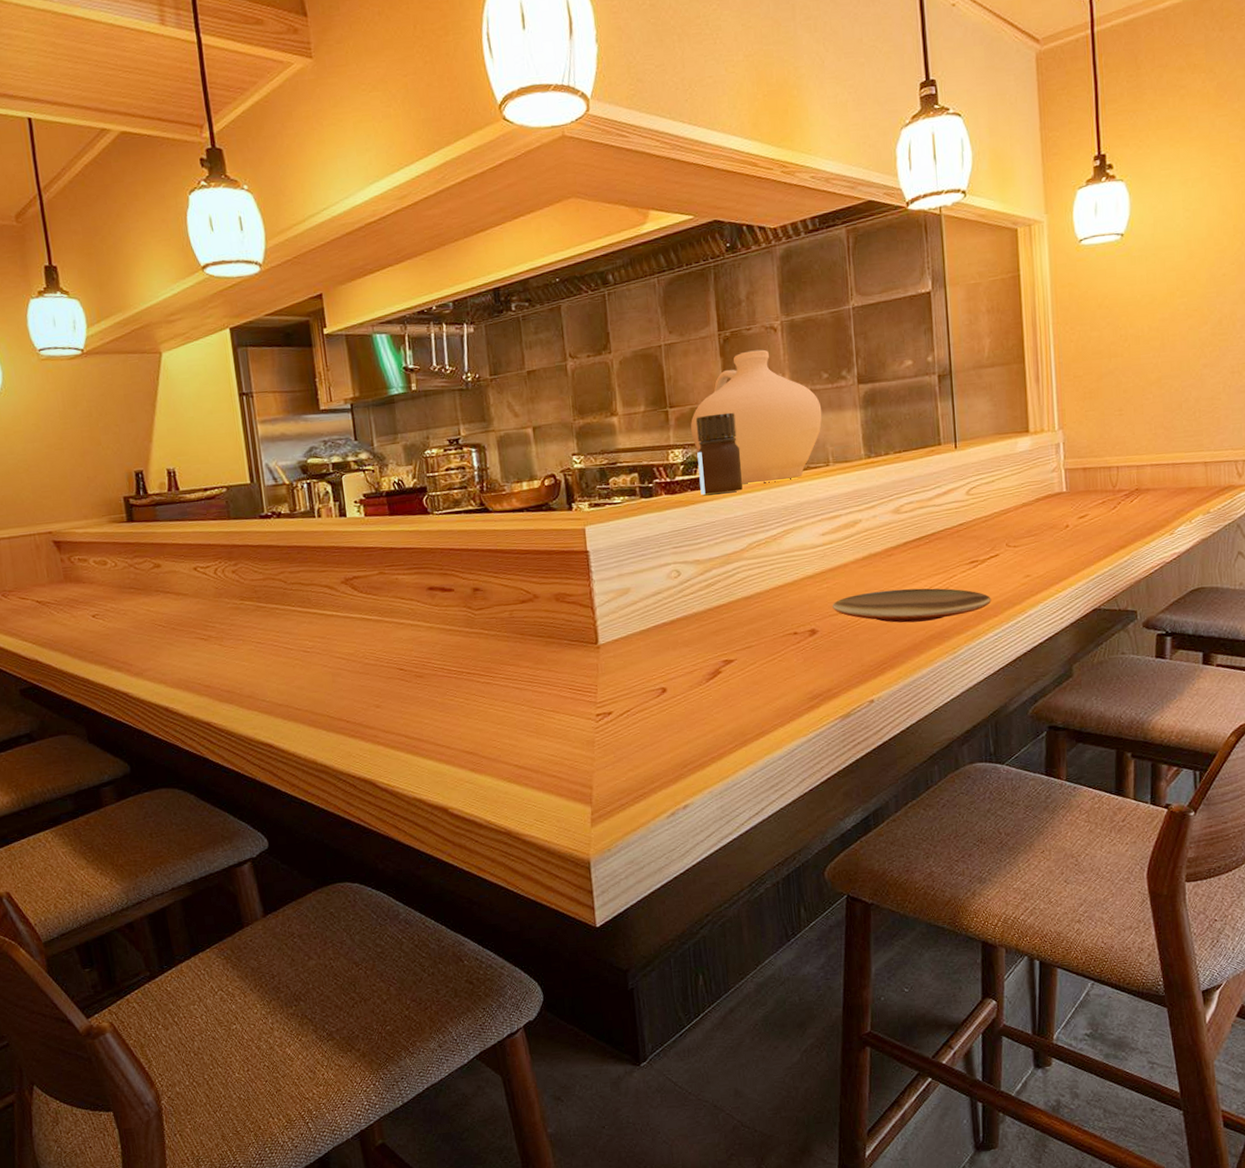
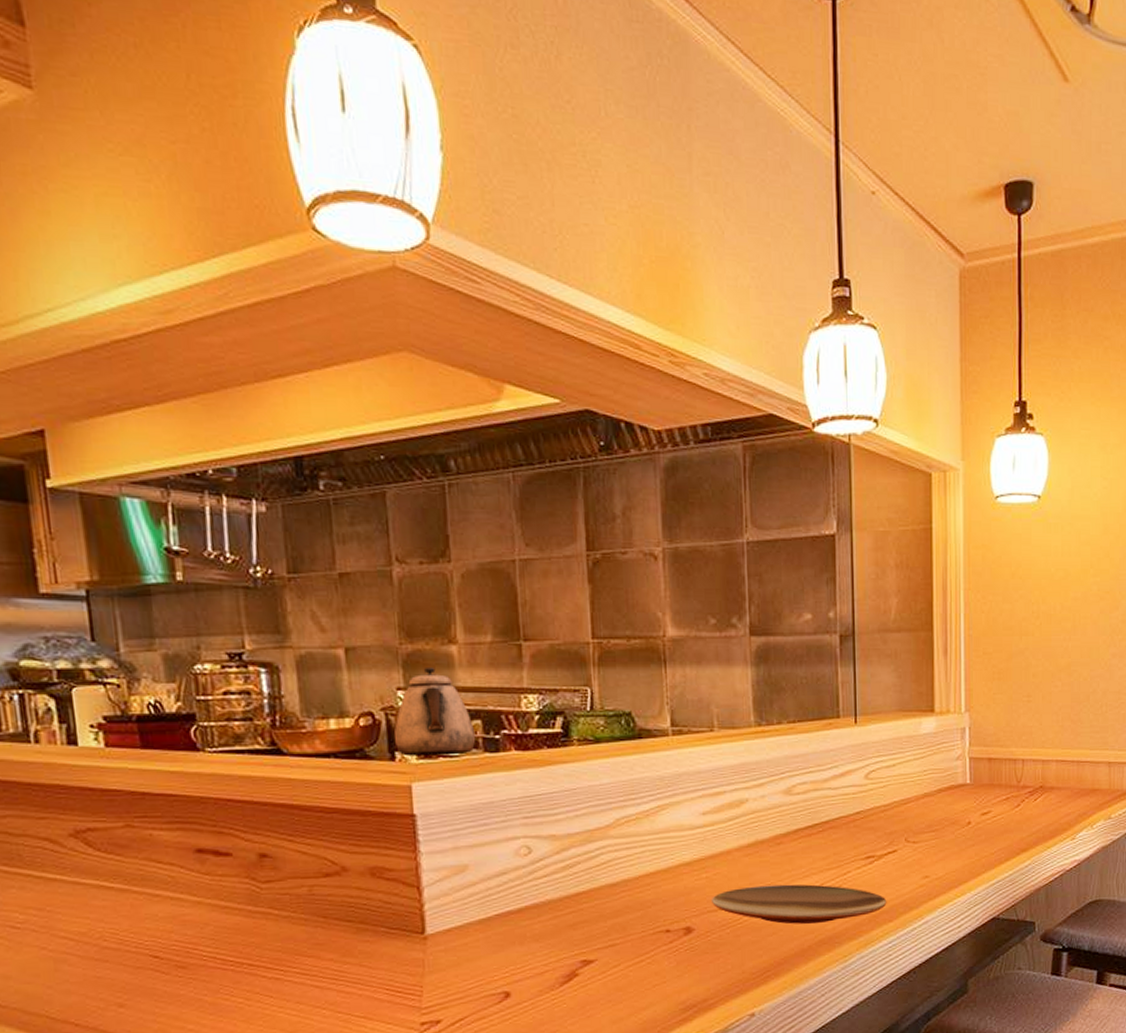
teapot: none [571,436,634,506] -> present [394,668,476,756]
ceramic jug: present [690,349,823,485] -> none [548,580,708,745]
bottle: present [695,412,743,495] -> none [555,654,611,754]

